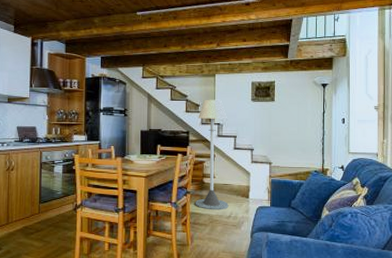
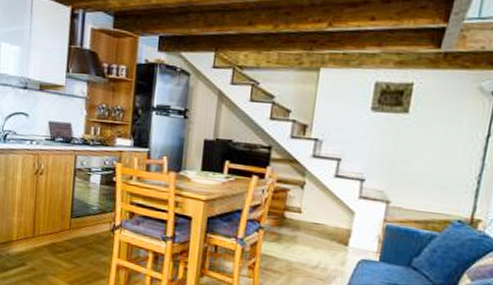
floor lamp: present [195,99,229,210] -> none [268,103,331,257]

